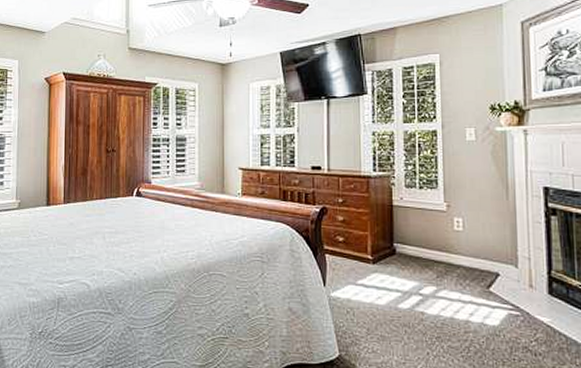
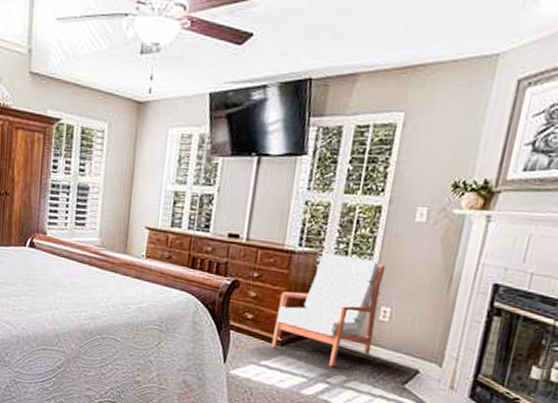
armchair: none [364,175,453,279] -> present [272,253,386,368]

